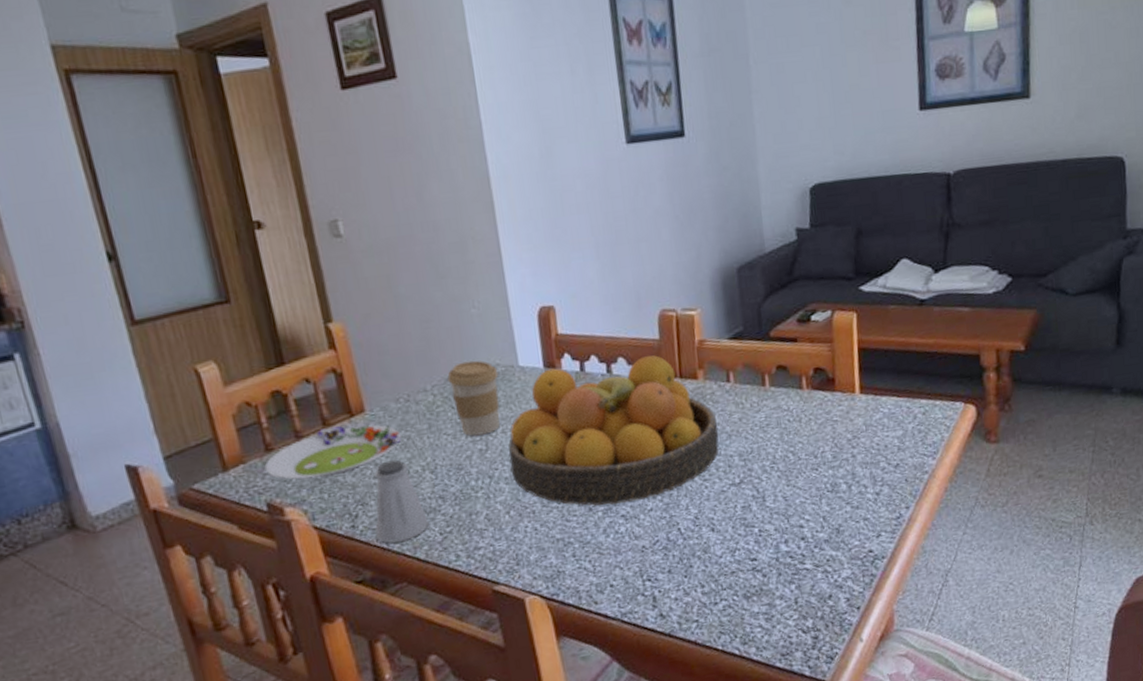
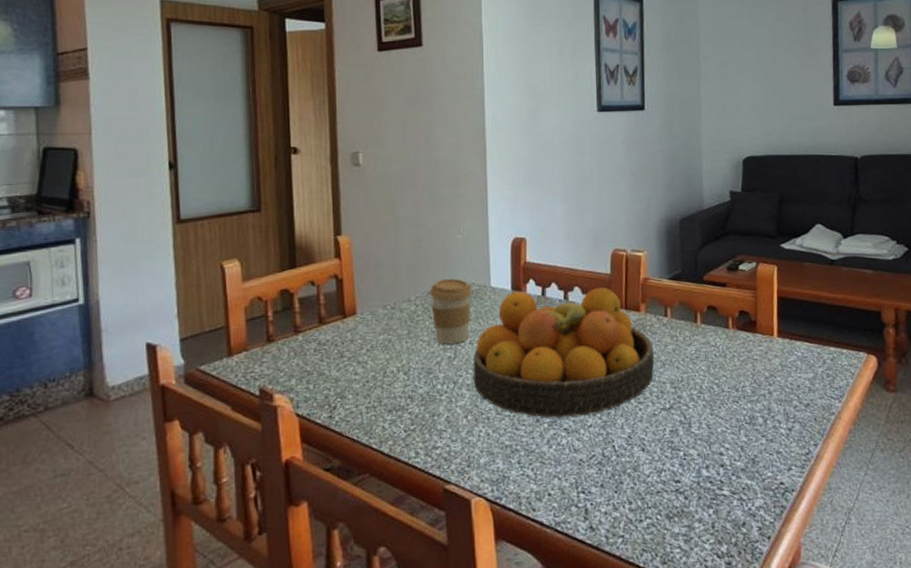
salad plate: present [264,424,402,480] -> none [263,324,384,370]
saltshaker: present [374,459,429,543] -> none [348,359,396,435]

